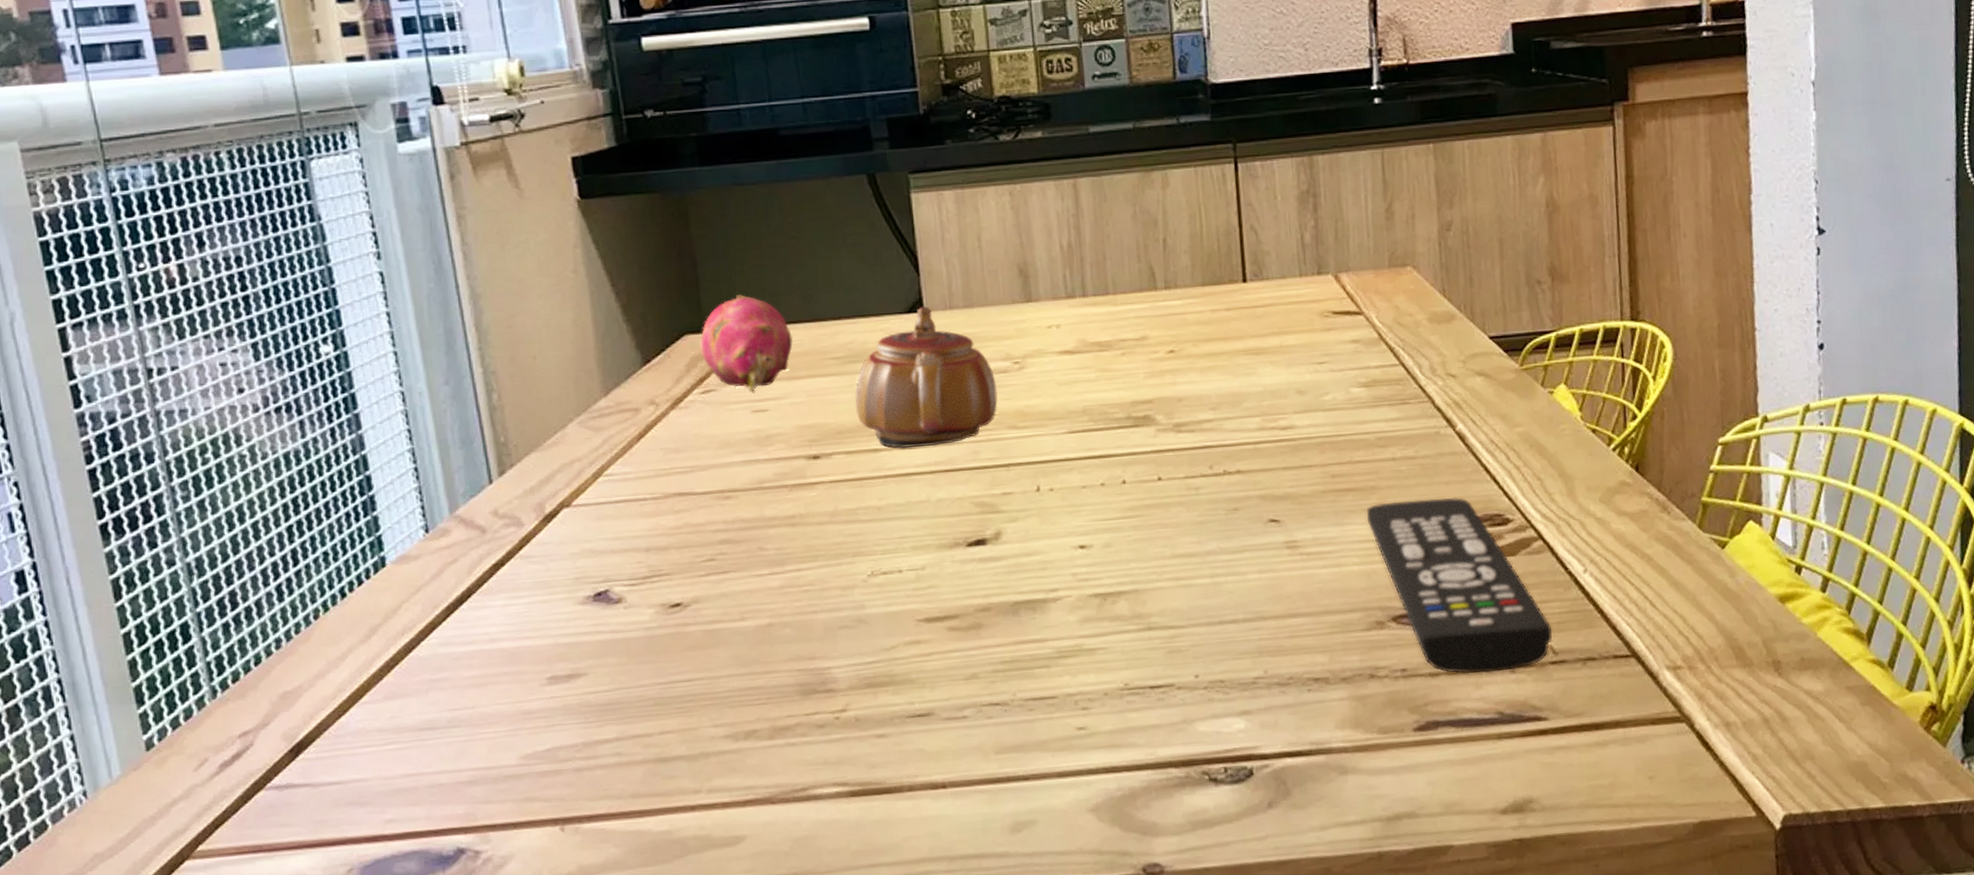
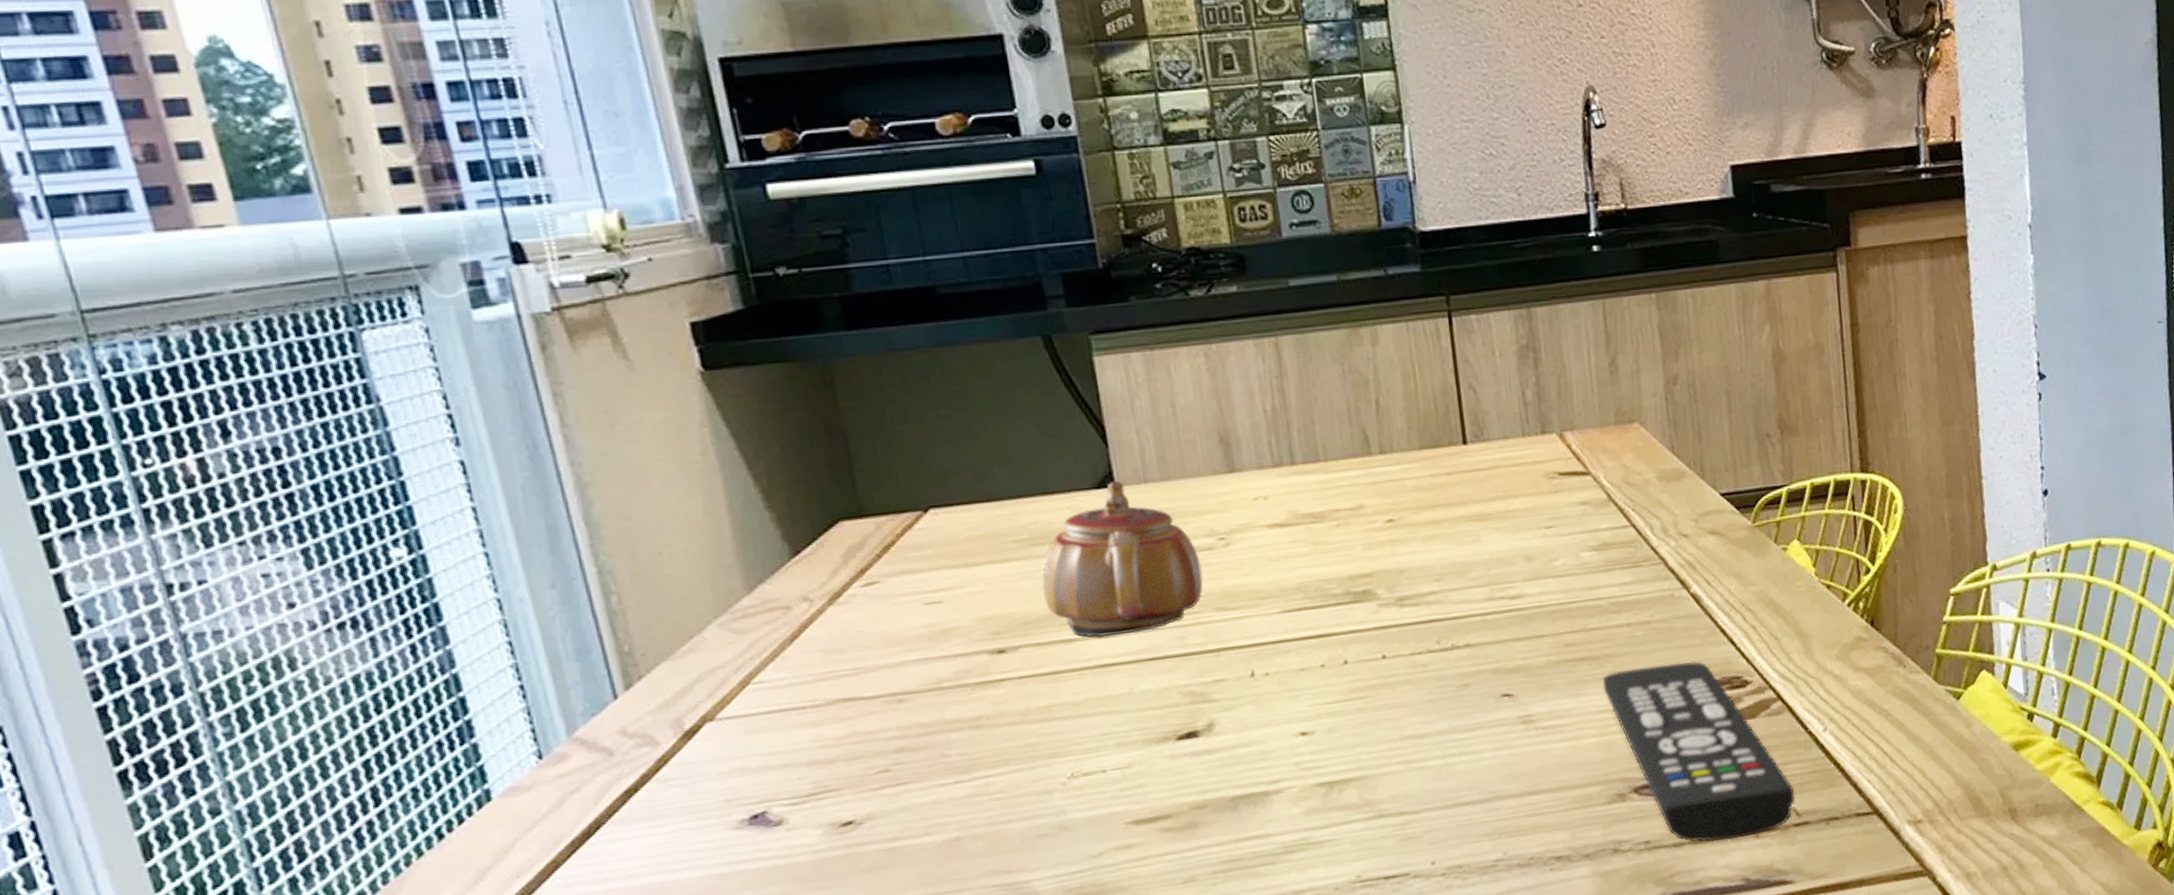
fruit: present [698,295,793,391] -> none [856,474,967,581]

